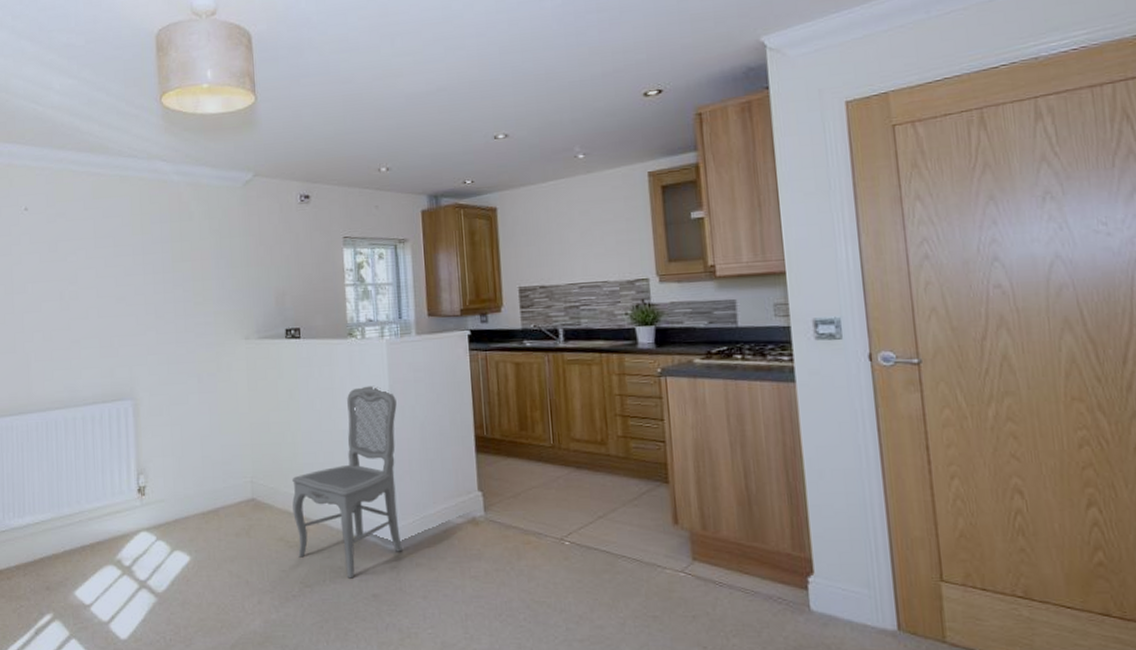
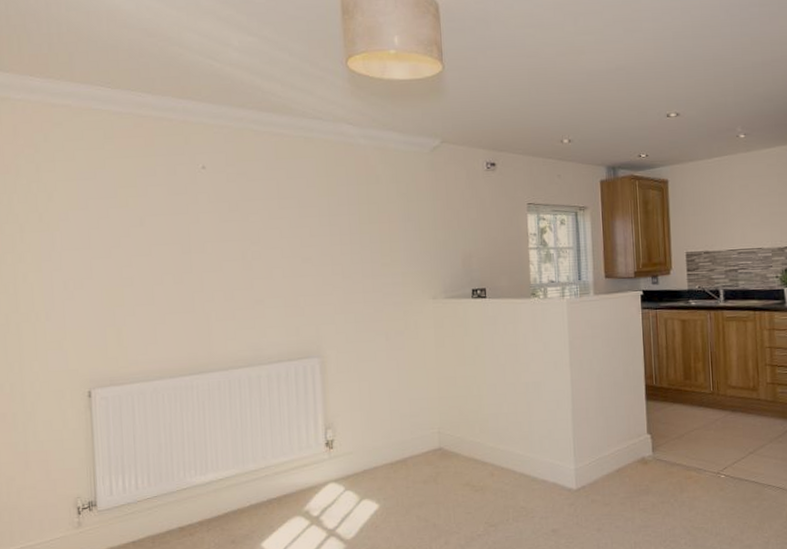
dining chair: present [292,385,402,579] -> none [478,341,579,517]

